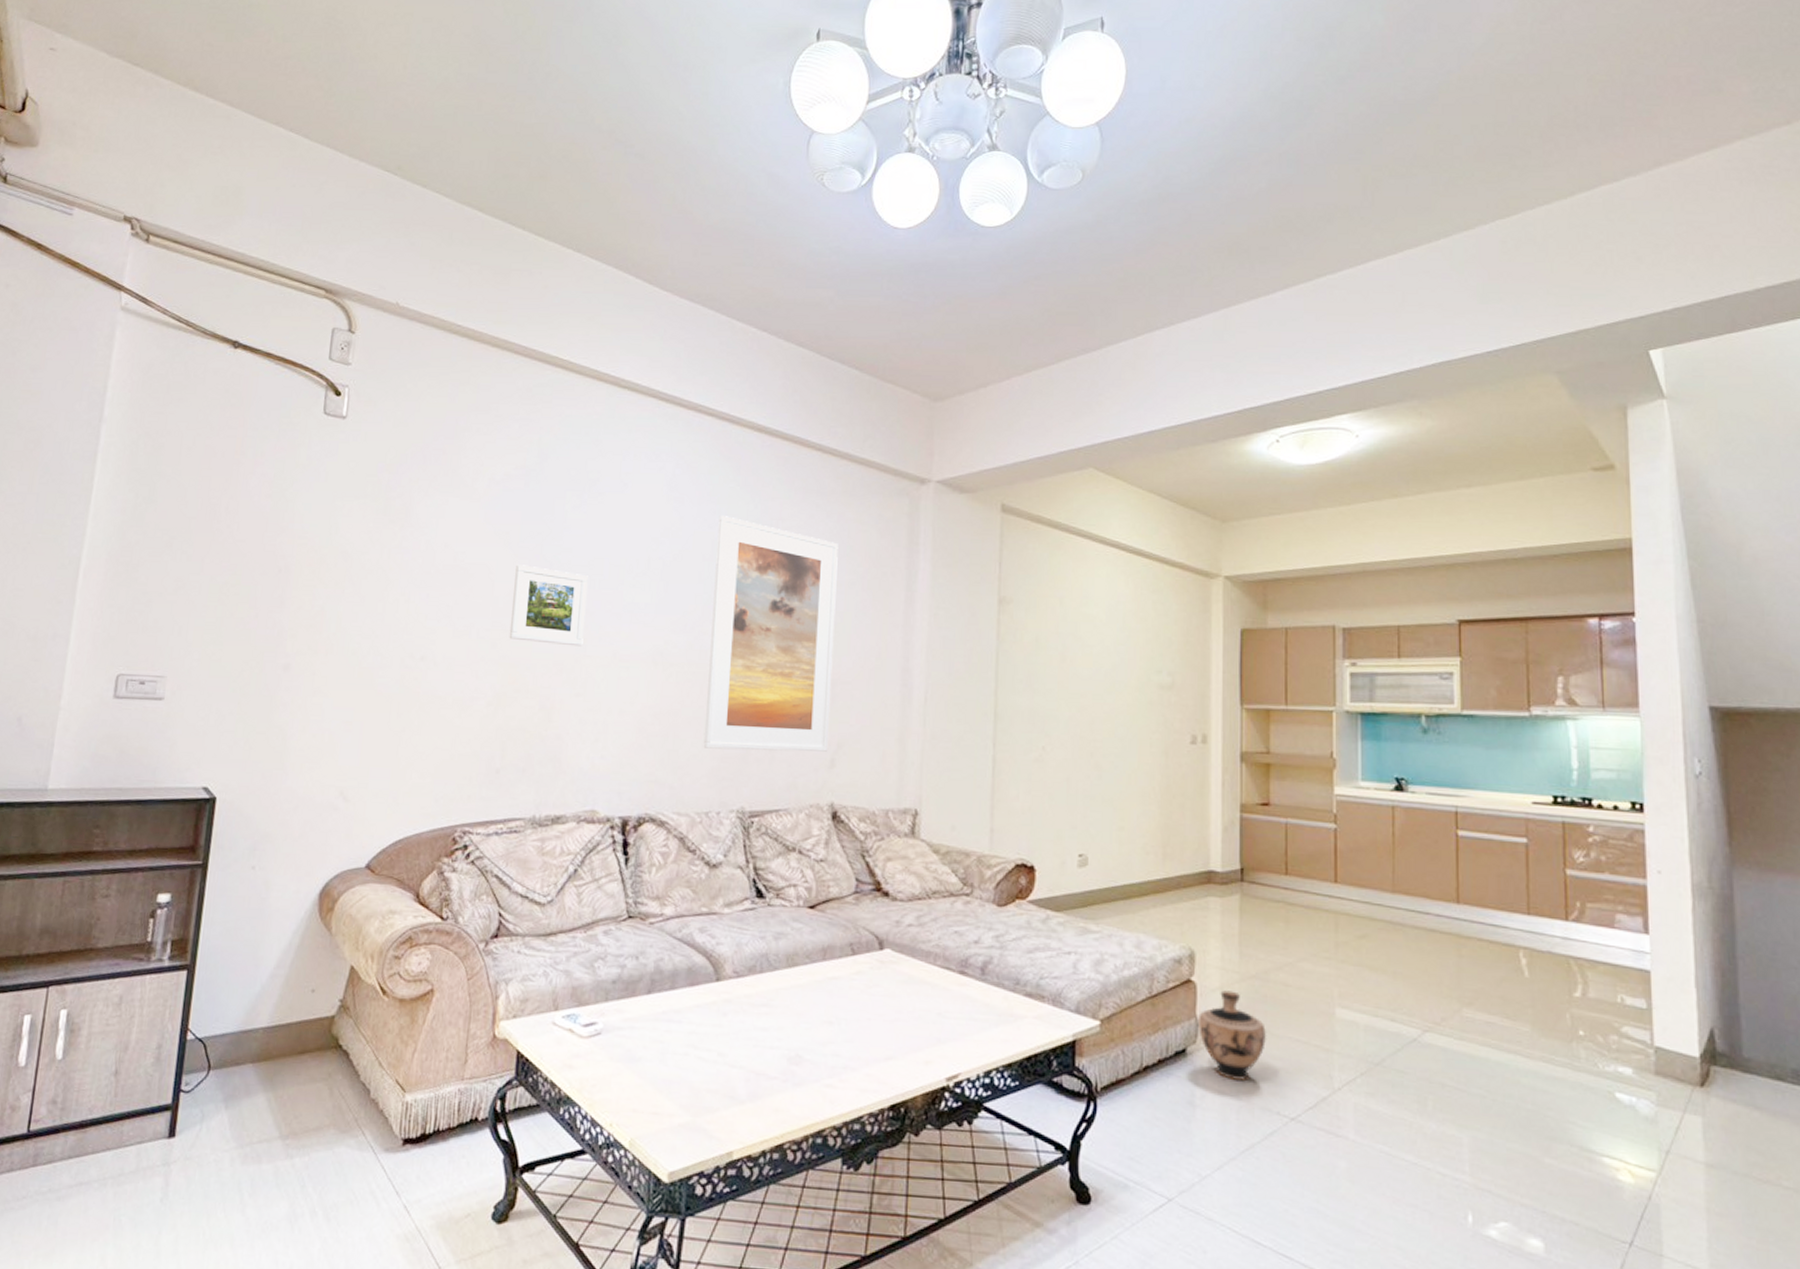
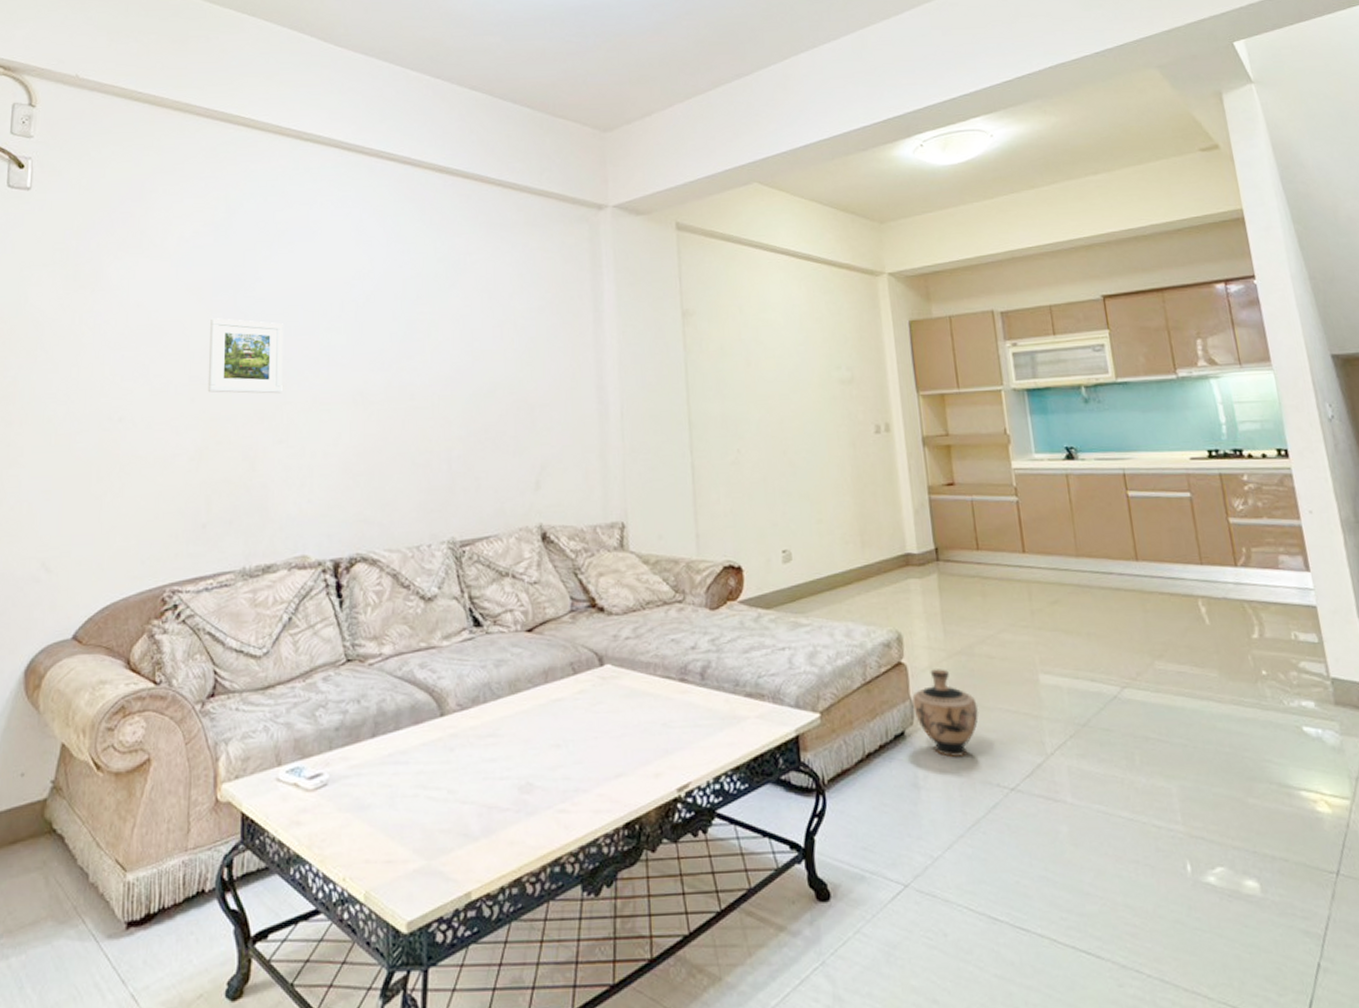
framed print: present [703,514,839,752] -> none [408,253,532,483]

